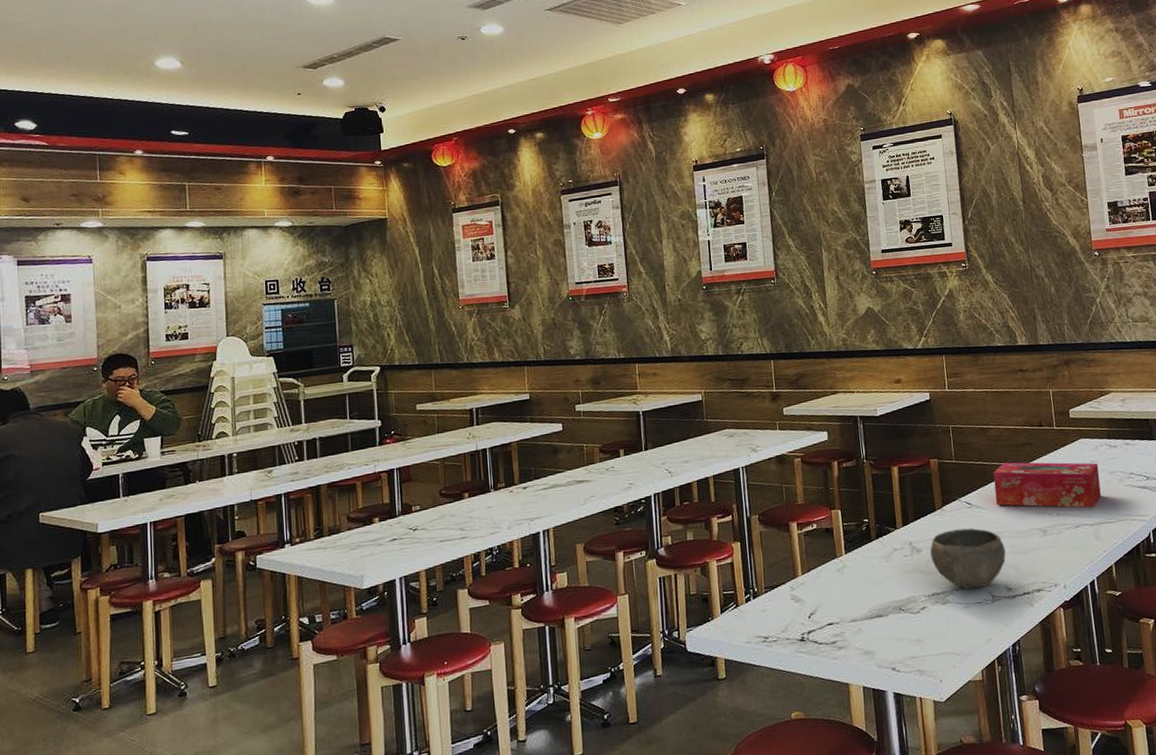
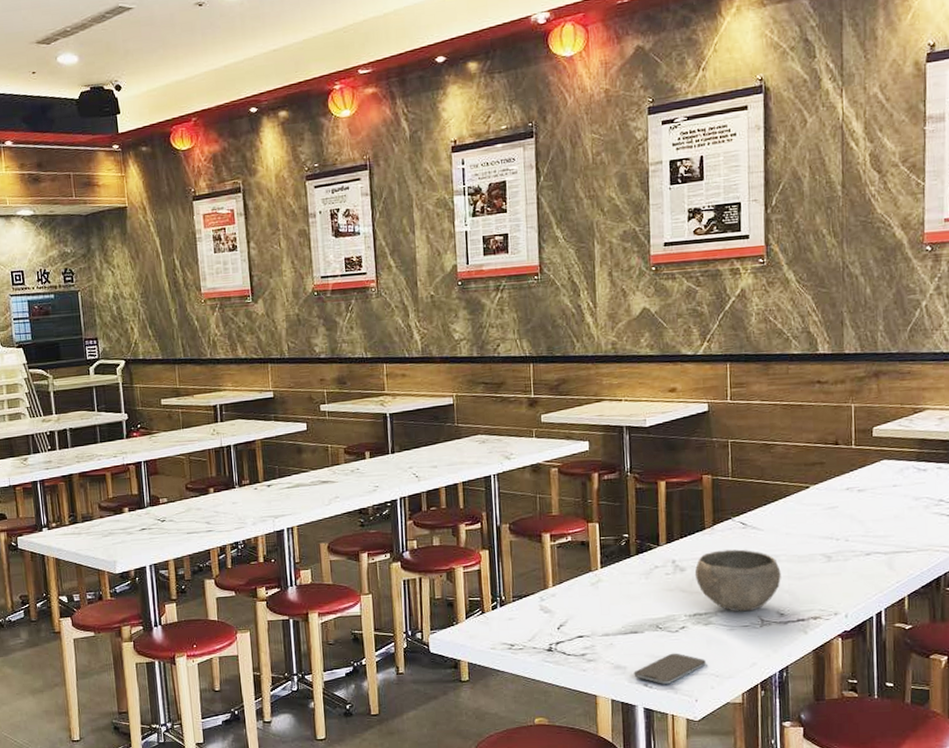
smartphone: none [882,634,947,667] -> present [633,653,706,684]
tissue box: present [993,462,1101,508] -> none [774,482,902,535]

